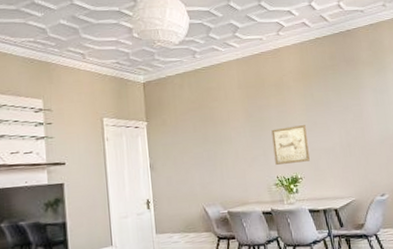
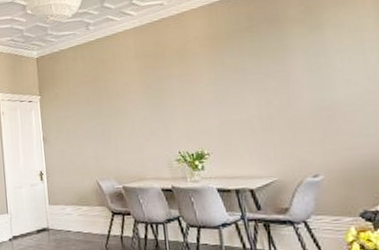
wall art: present [271,124,310,165] -> none [173,94,219,139]

